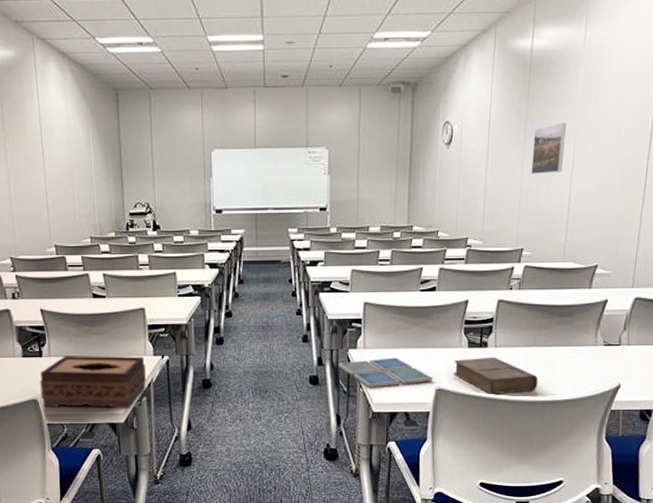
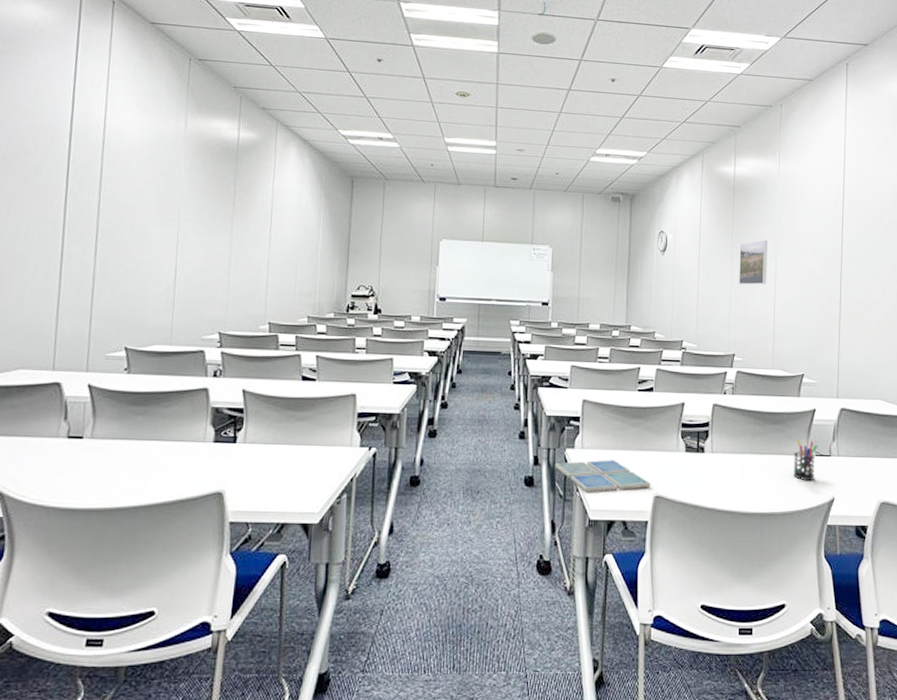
tissue box: present [40,355,147,409] -> none [227,443,351,507]
book: present [454,357,538,394] -> none [672,463,755,504]
pen holder: none [578,330,607,370] -> present [793,439,818,481]

